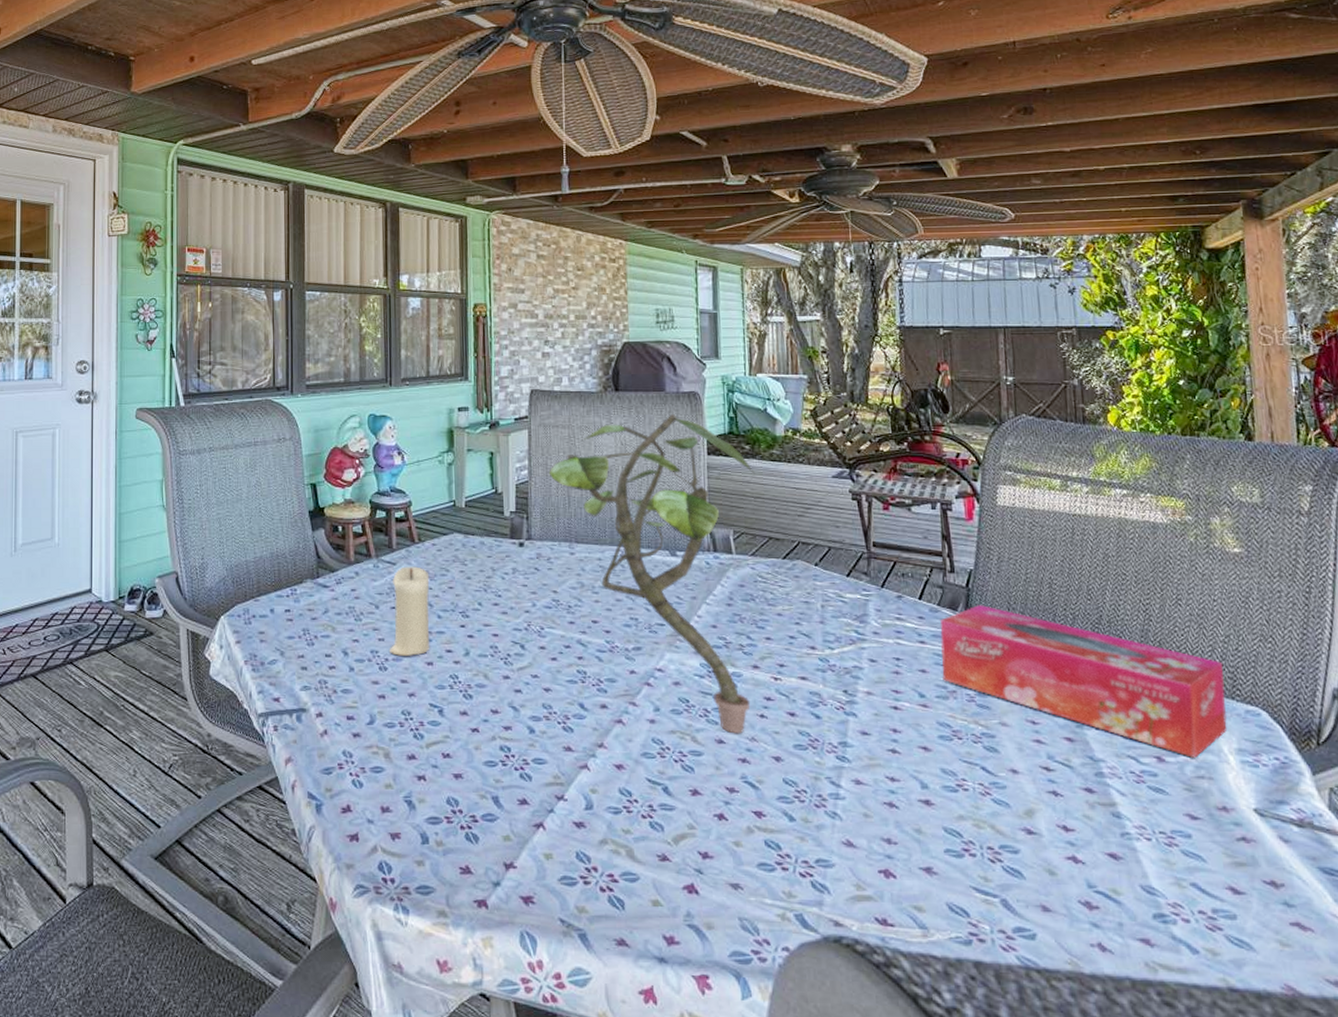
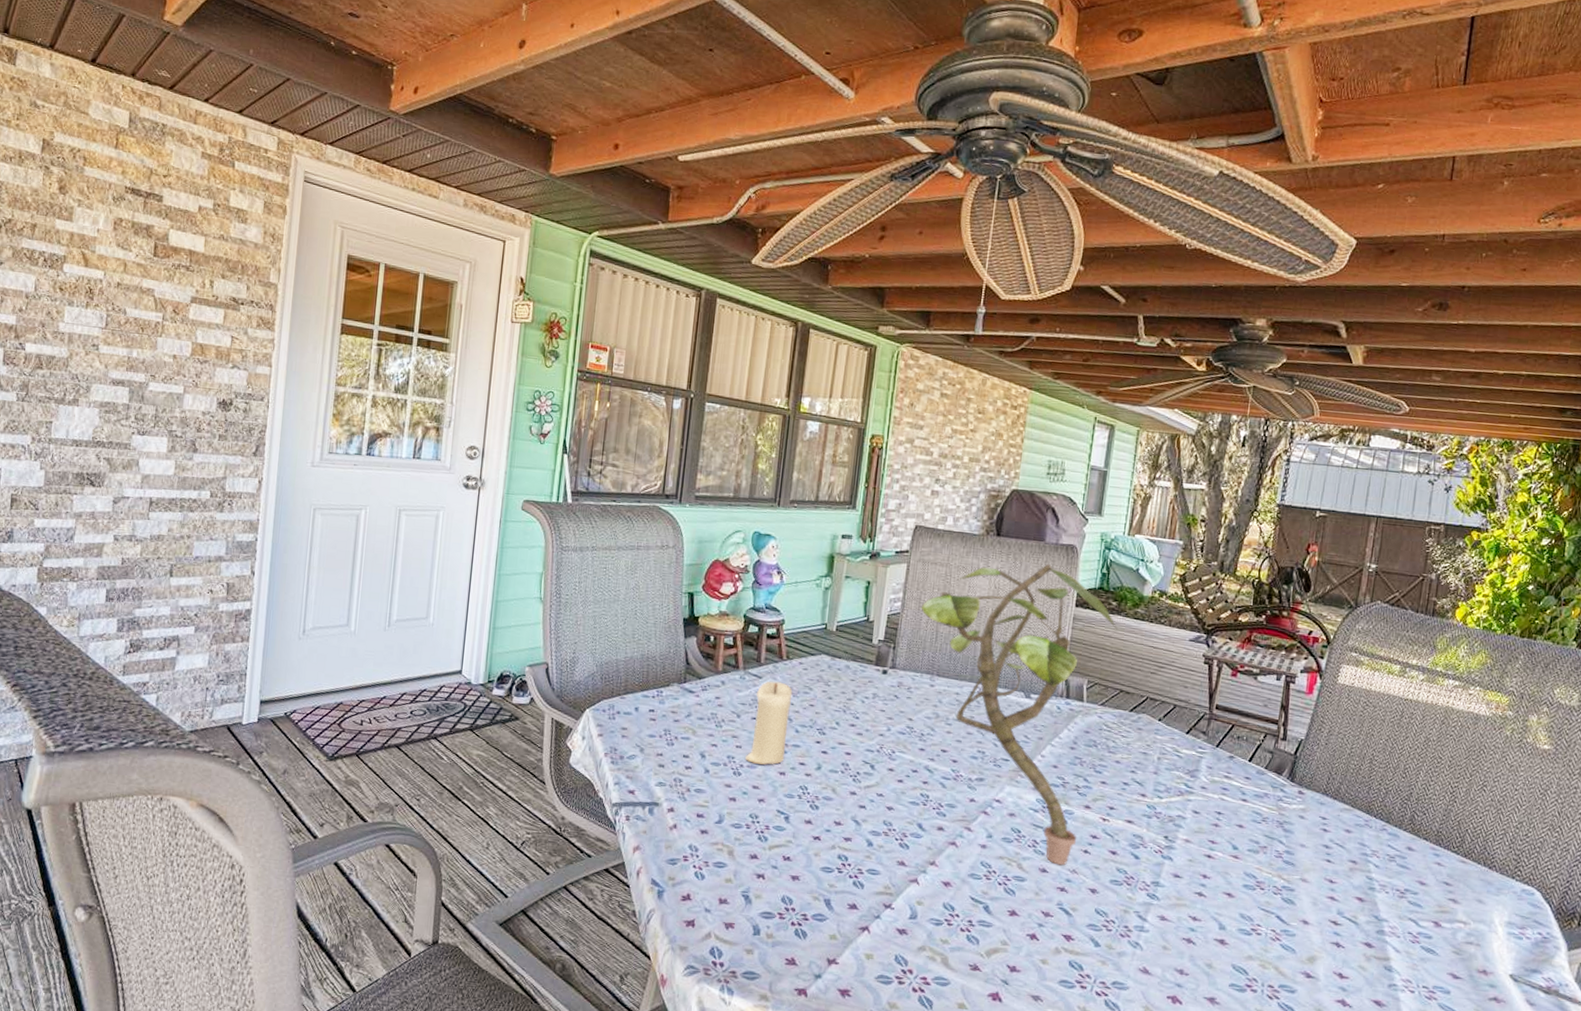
tissue box: present [939,605,1228,758] -> none [1257,772,1512,926]

